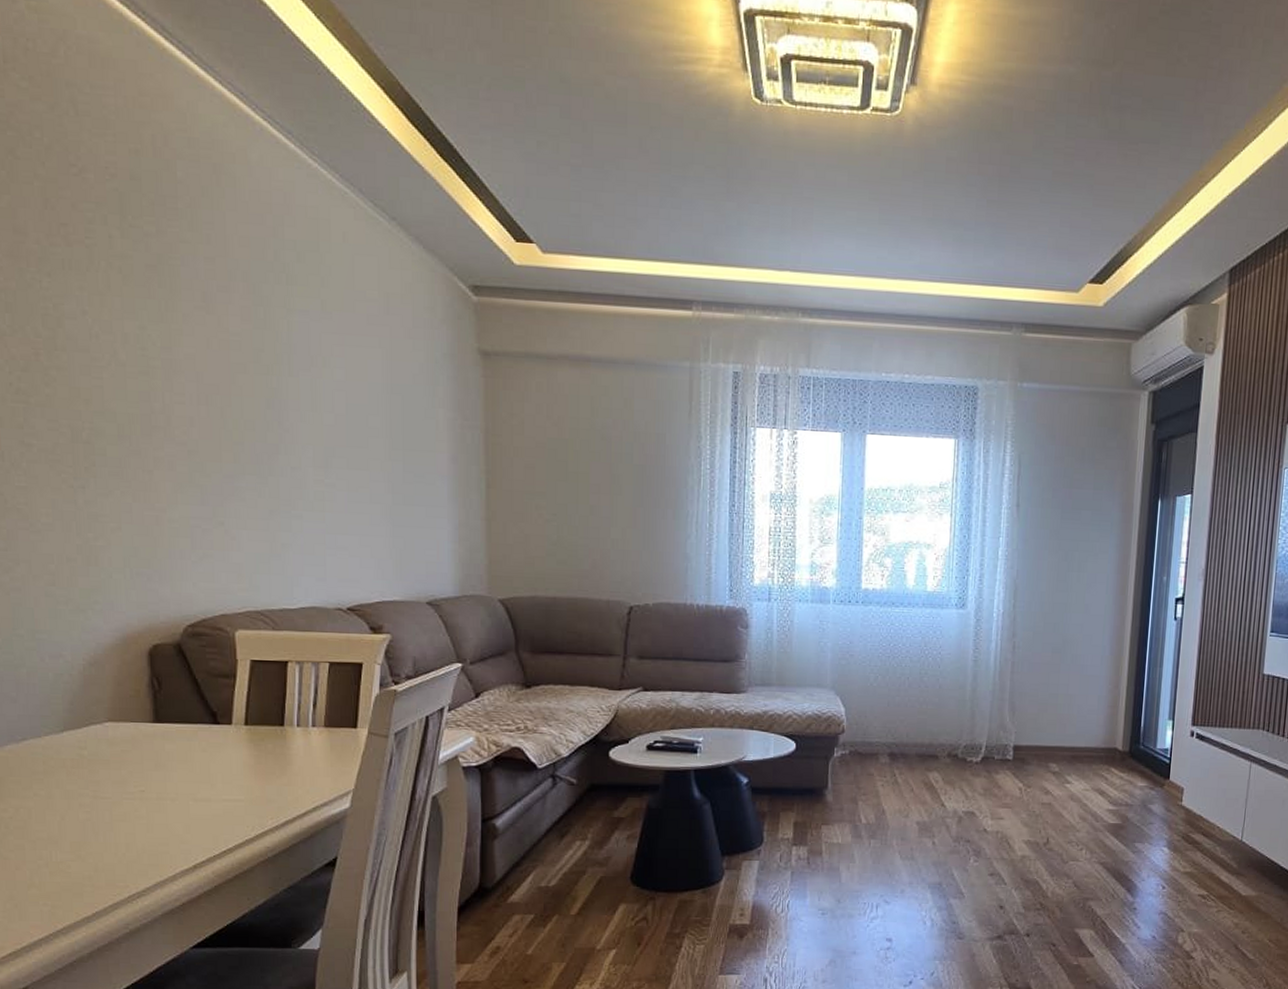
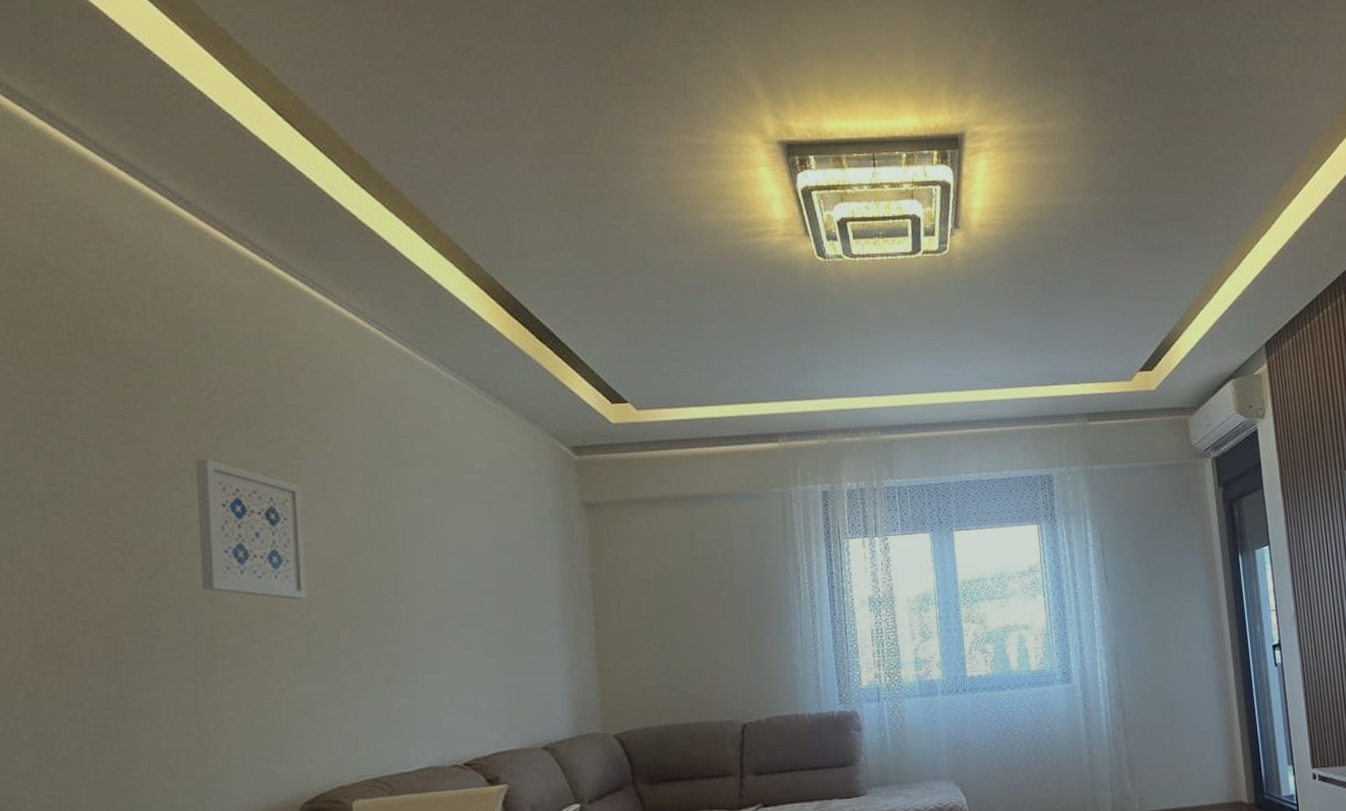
wall art: none [66,244,187,416] -> present [195,458,307,600]

